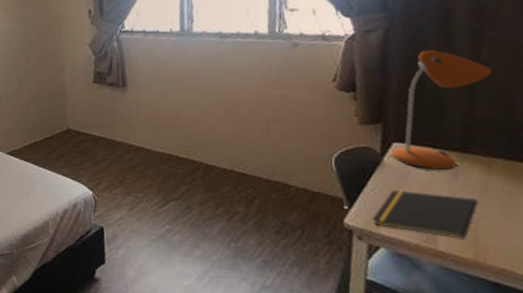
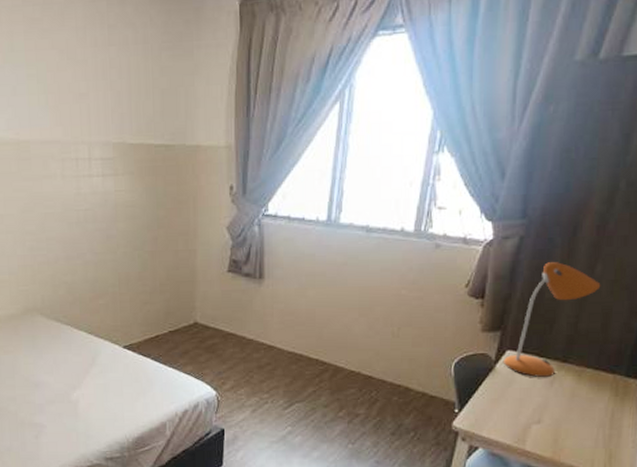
notepad: present [371,190,478,239] -> none [476,396,564,440]

